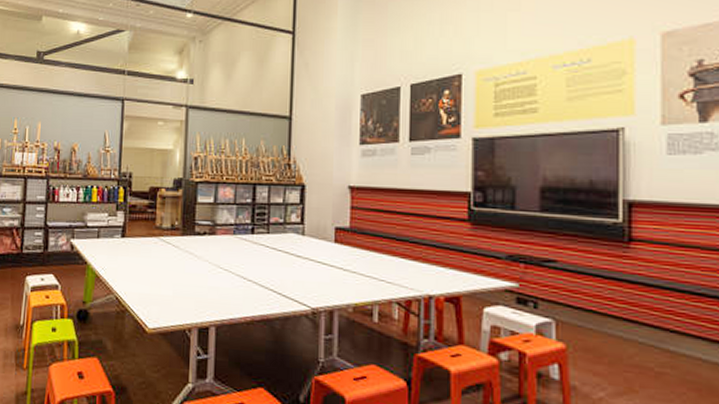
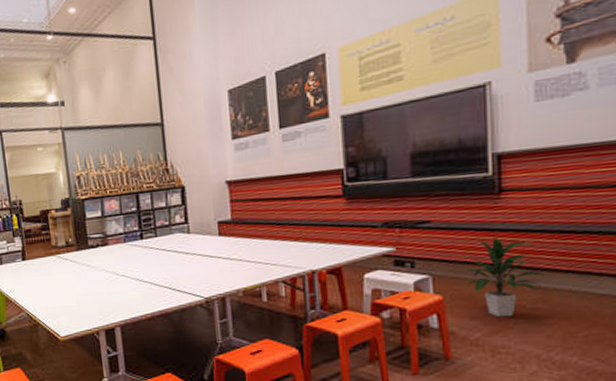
indoor plant: none [589,286,678,379] -> present [464,236,549,318]

